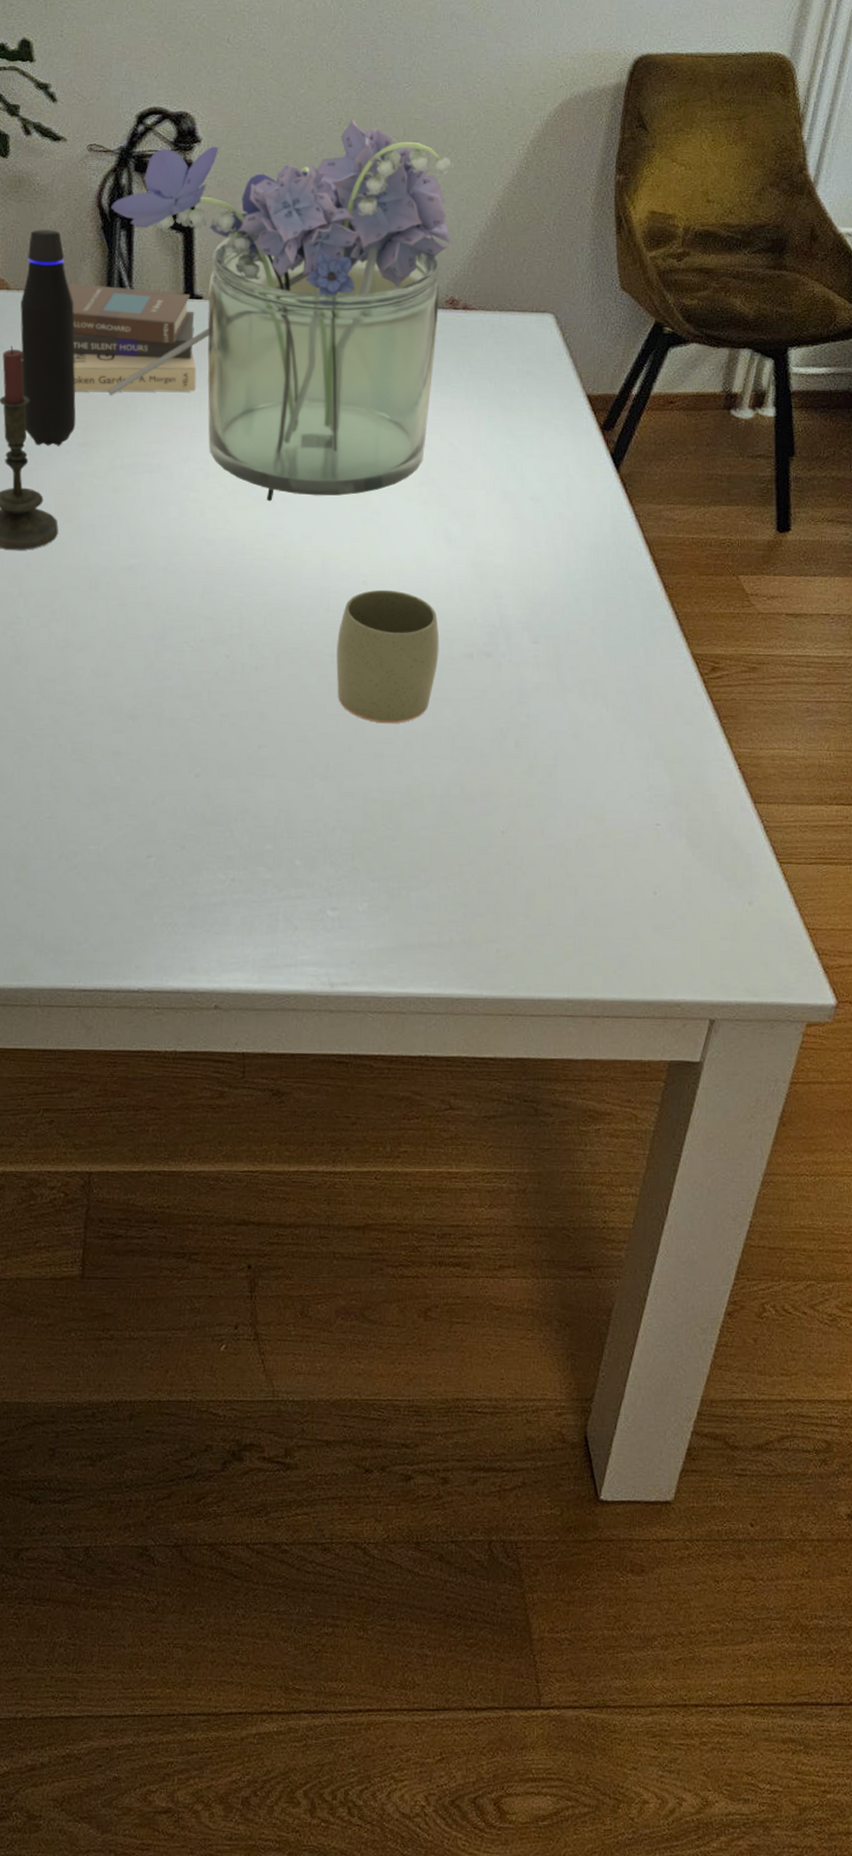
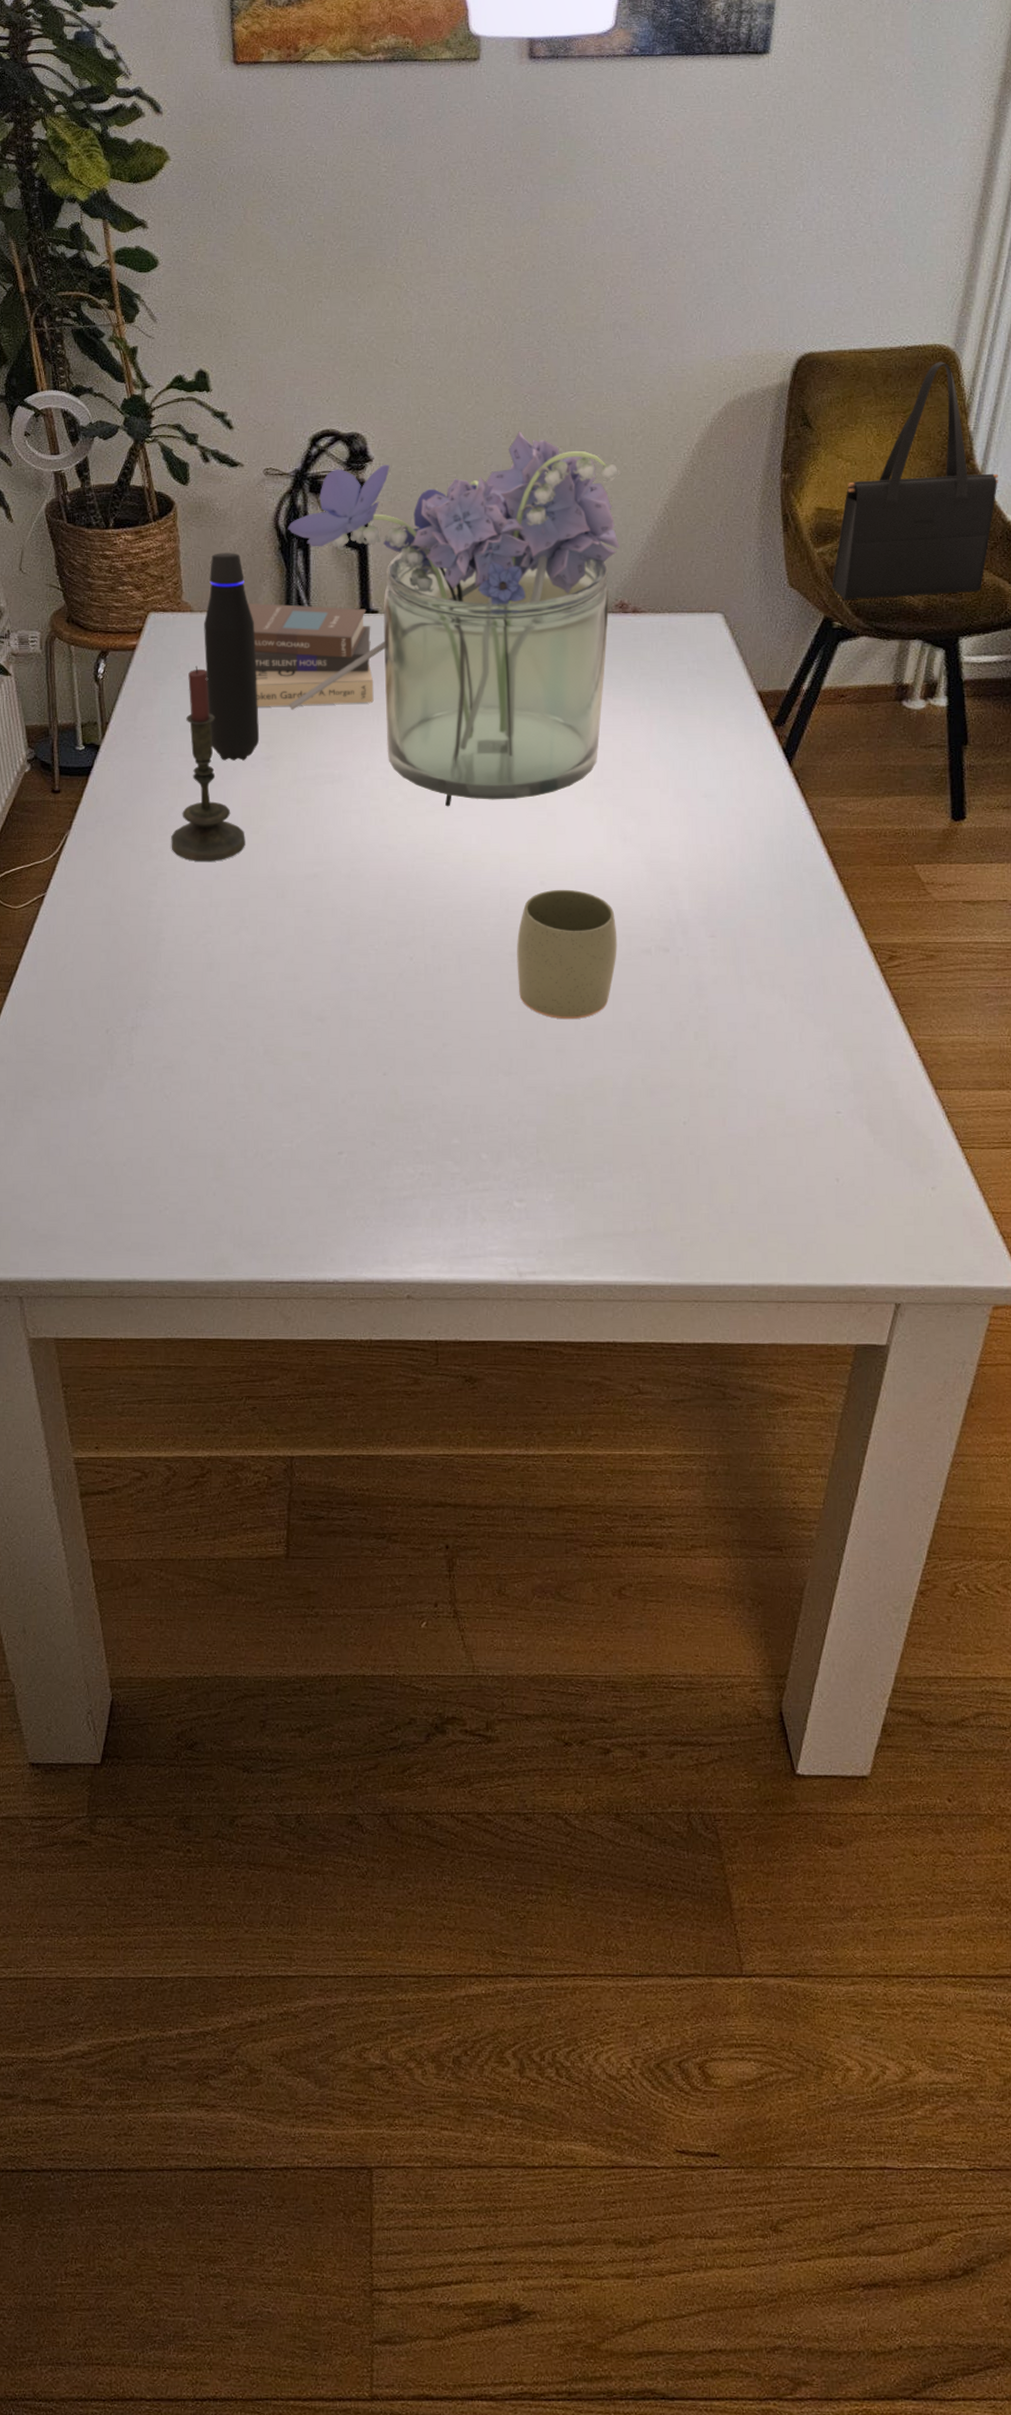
tote bag: none [663,70,830,306] -> present [832,362,998,600]

